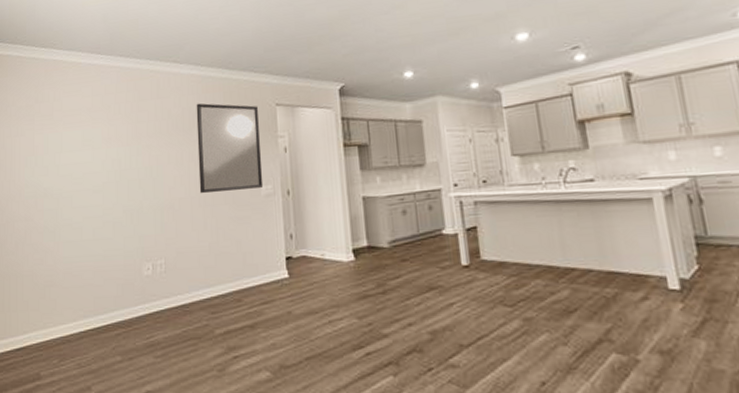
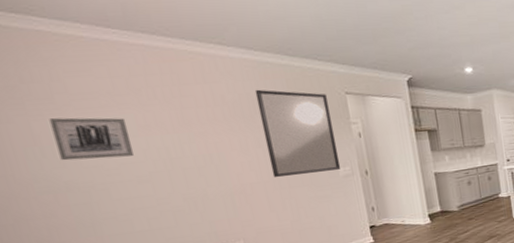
wall art: none [46,131,96,170] -> present [49,117,135,161]

